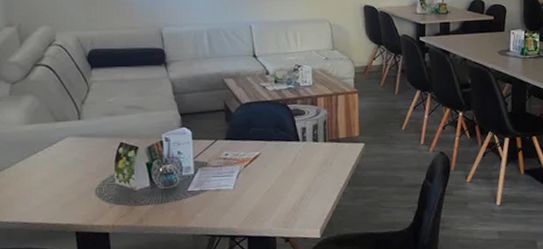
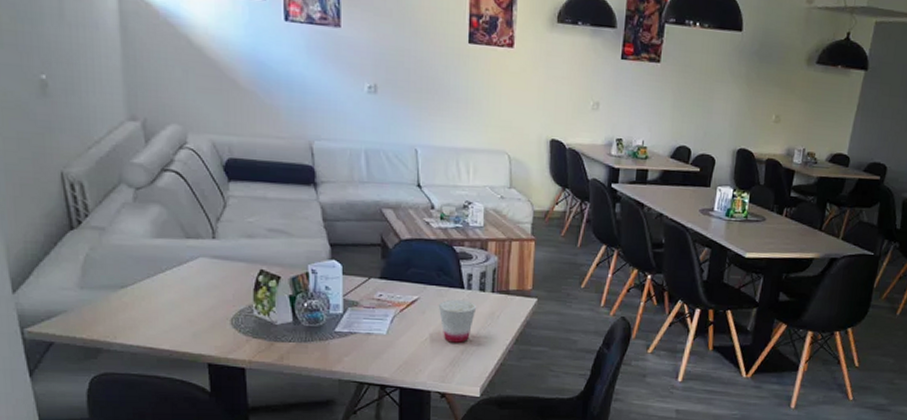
cup: none [277,151,312,191] -> present [438,299,477,343]

